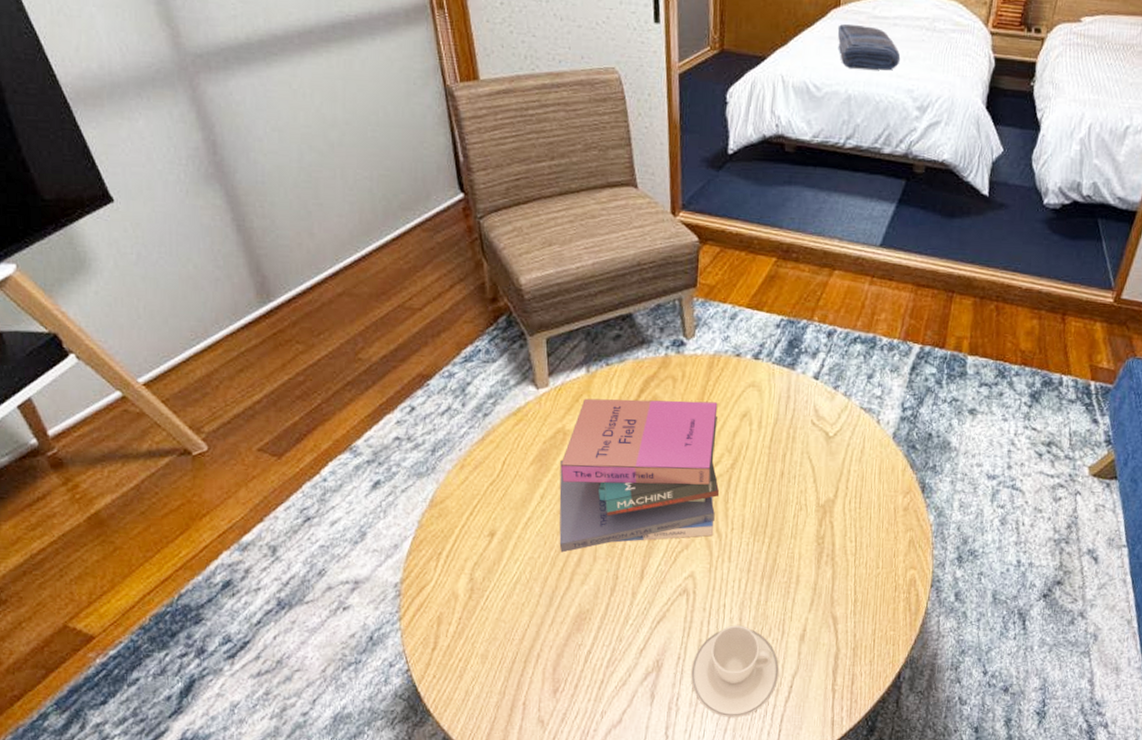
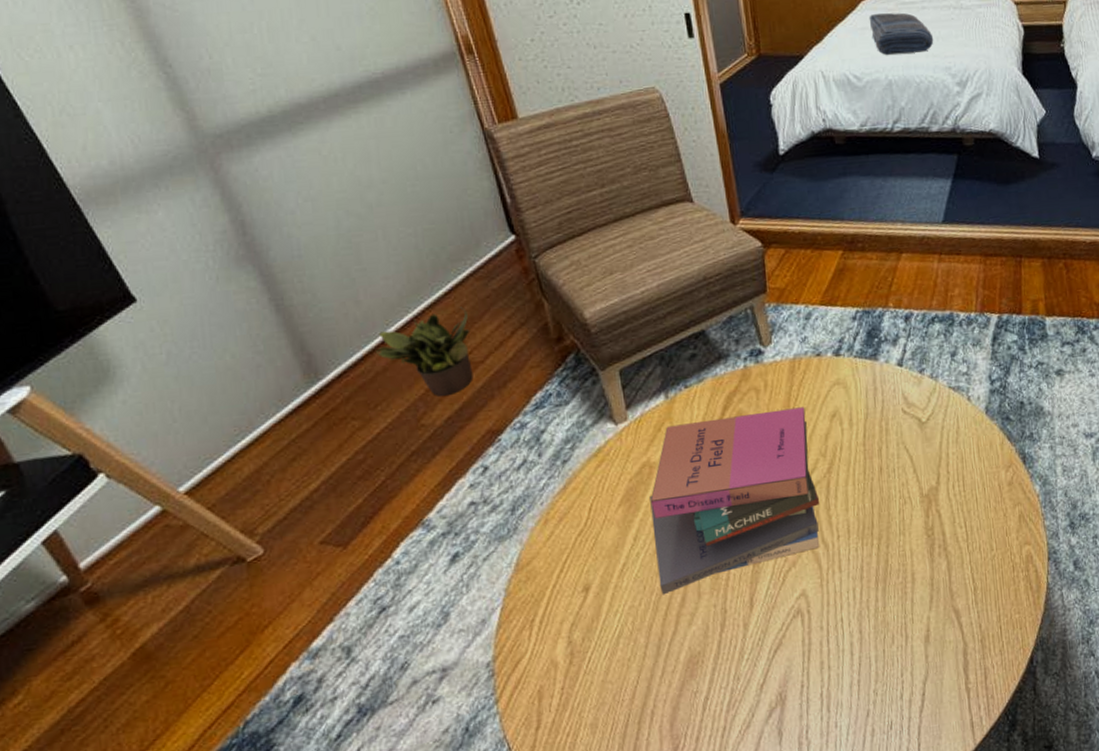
potted plant: none [324,254,412,335] -> present [376,307,473,396]
cup: present [691,625,779,718] -> none [817,637,909,742]

